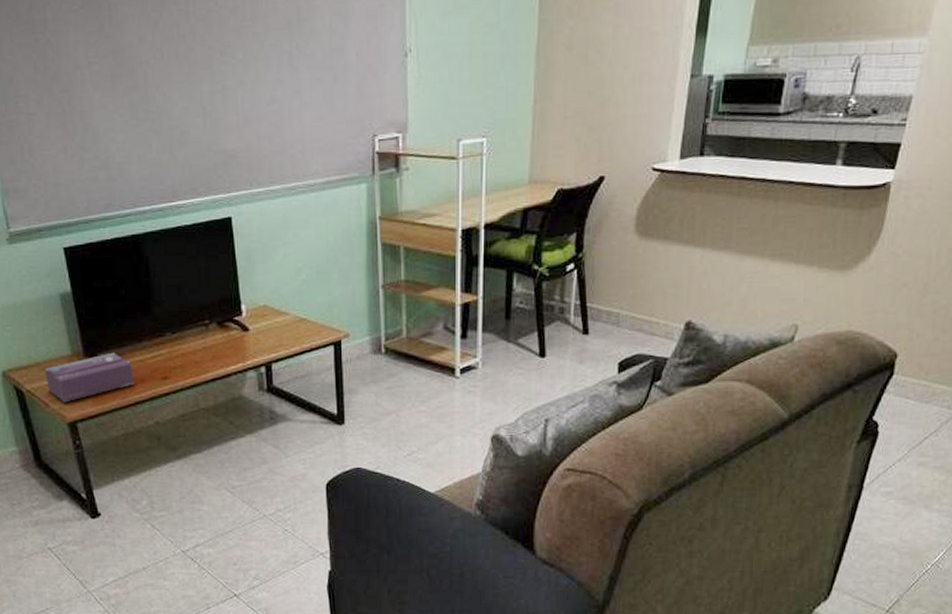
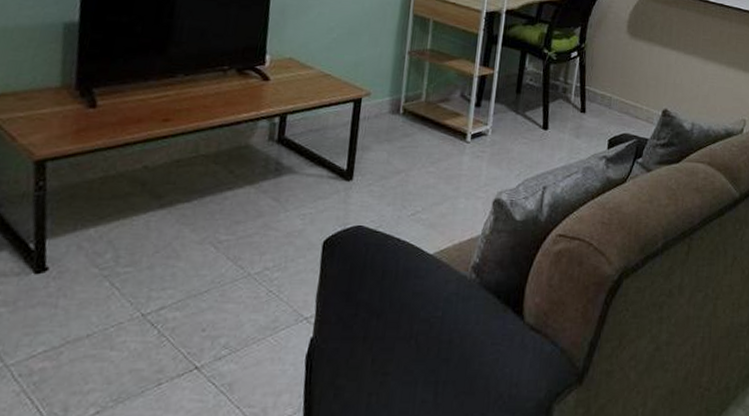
tissue box: present [44,352,135,403] -> none [20,88,131,138]

